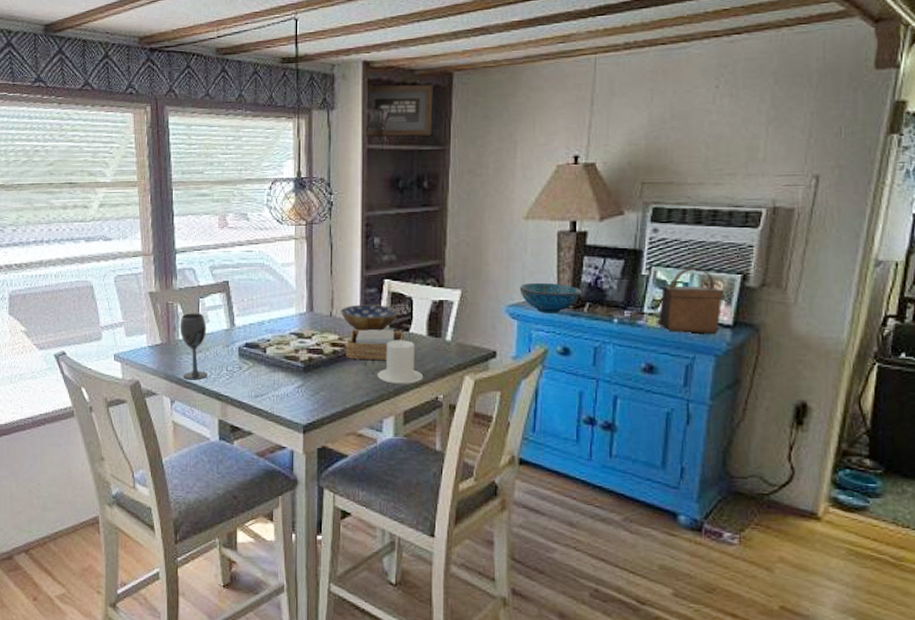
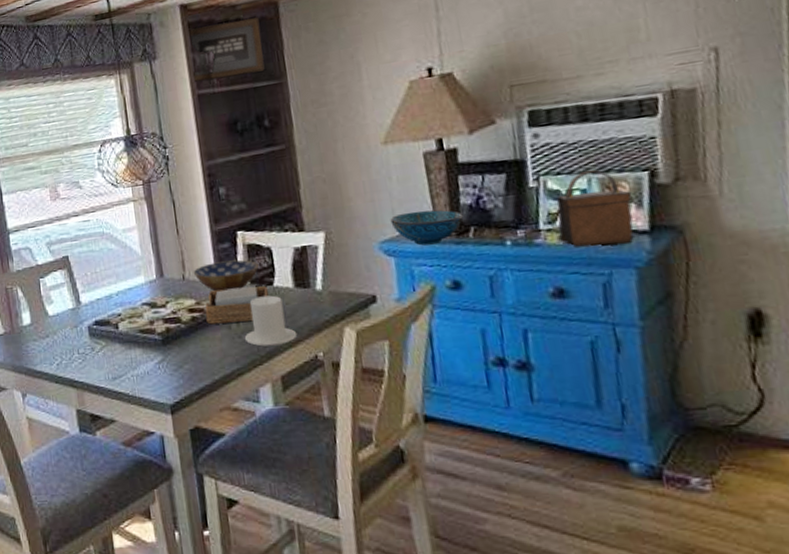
wine glass: present [180,313,208,380] -> none [22,294,58,369]

